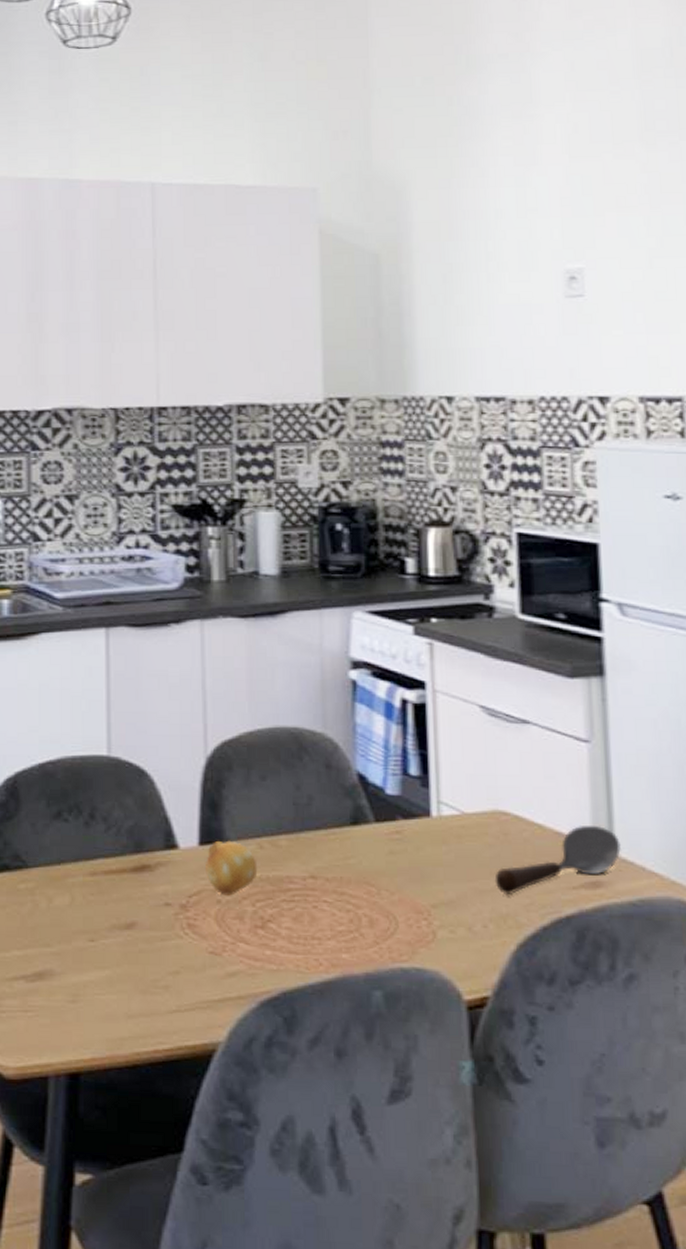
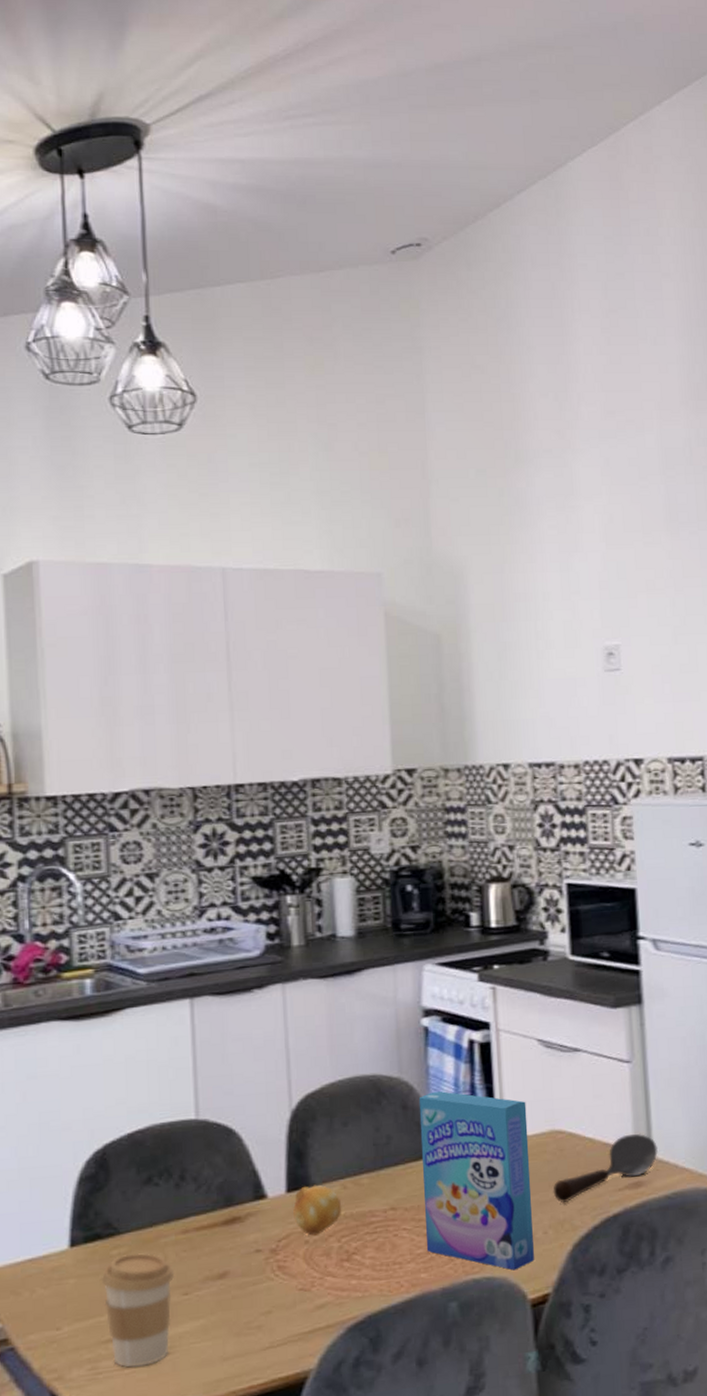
coffee cup: none [7,889,81,1011] -> present [101,1253,175,1367]
cereal box: none [344,753,471,965] -> present [418,1091,534,1270]

